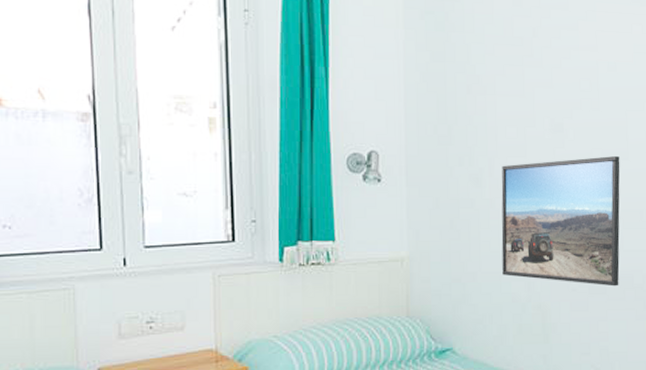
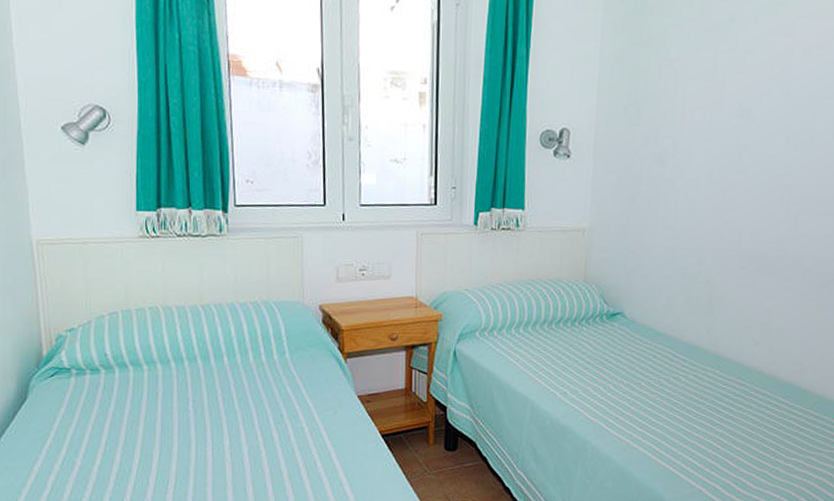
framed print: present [501,156,620,287] -> none [676,142,804,268]

